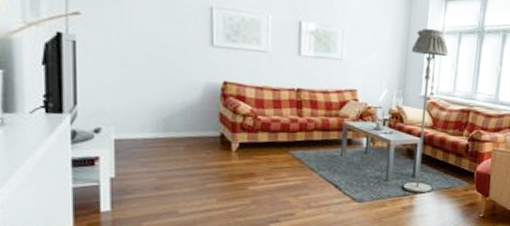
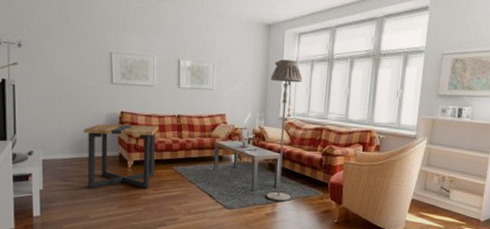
side table: none [172,95,272,178] -> present [83,123,158,189]

